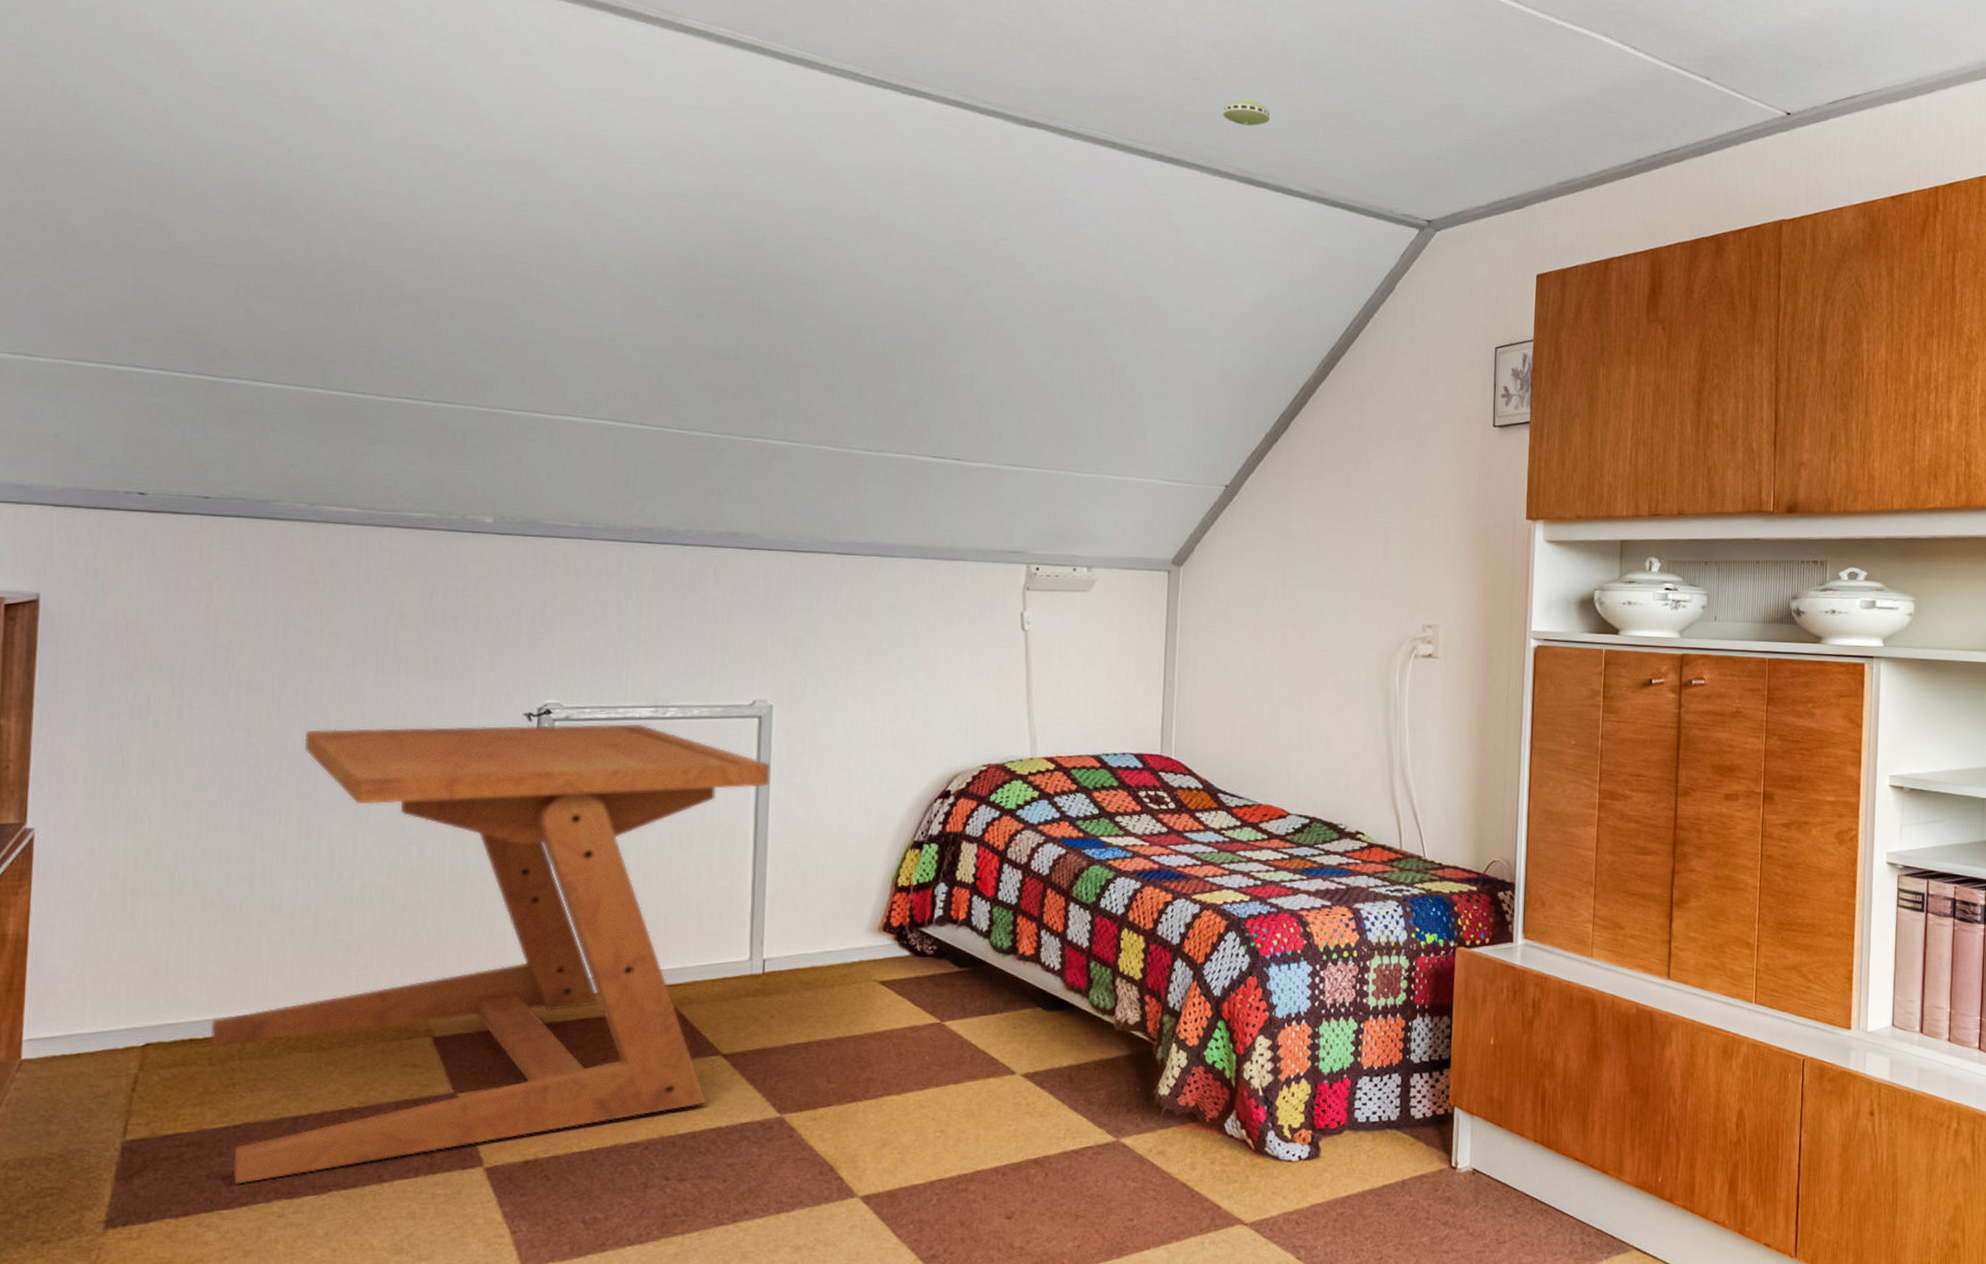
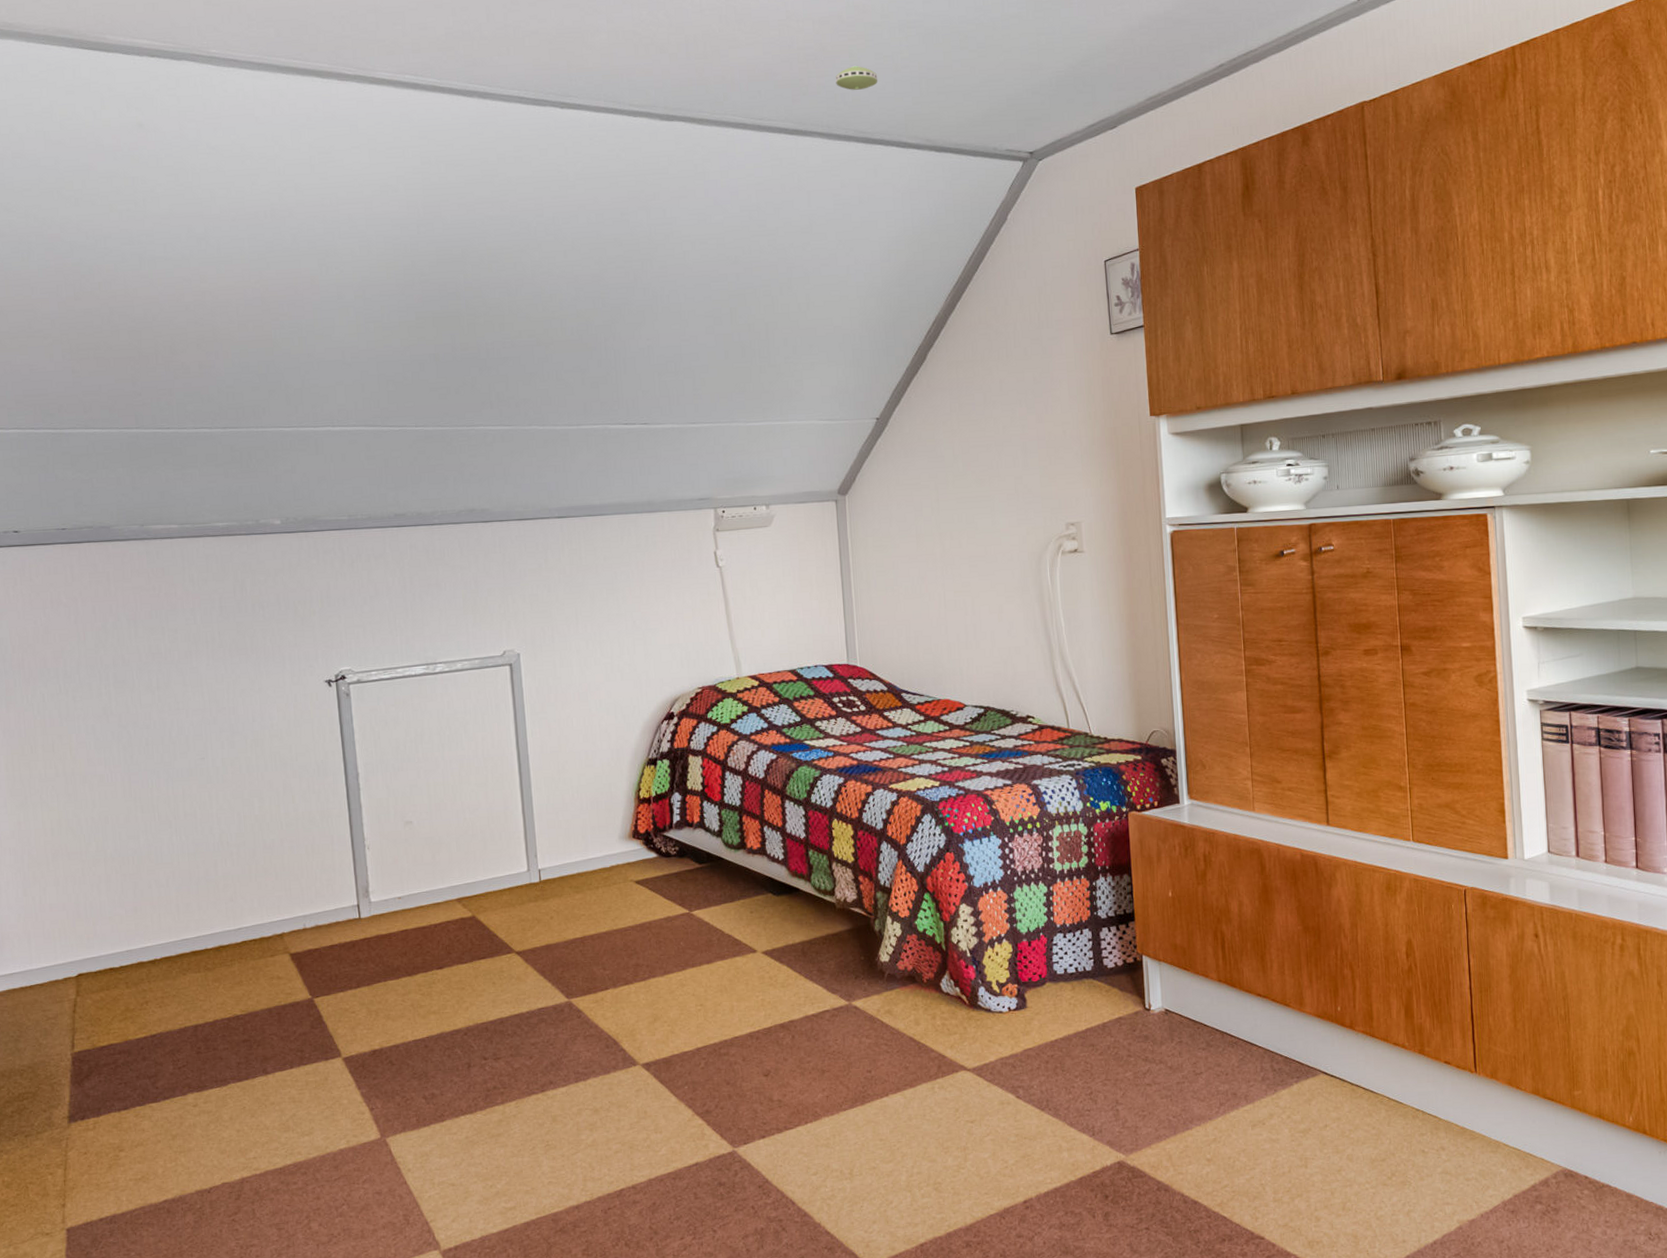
desk: present [210,723,771,1184] -> none [123,680,525,1082]

